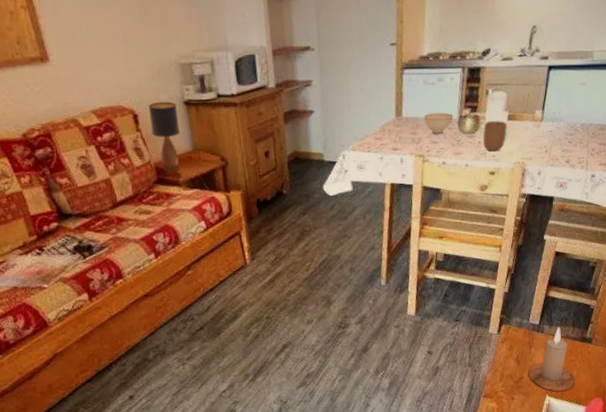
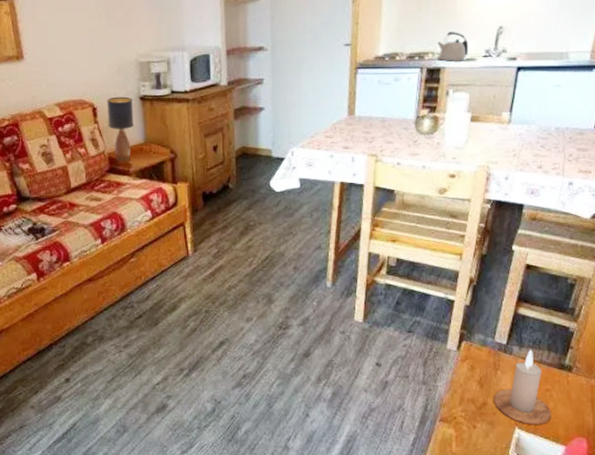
bowl: present [423,112,454,134] -> none [377,112,410,134]
kettle: none [477,31,505,62] -> present [437,32,468,63]
cup: present [483,121,507,152] -> none [442,122,469,154]

